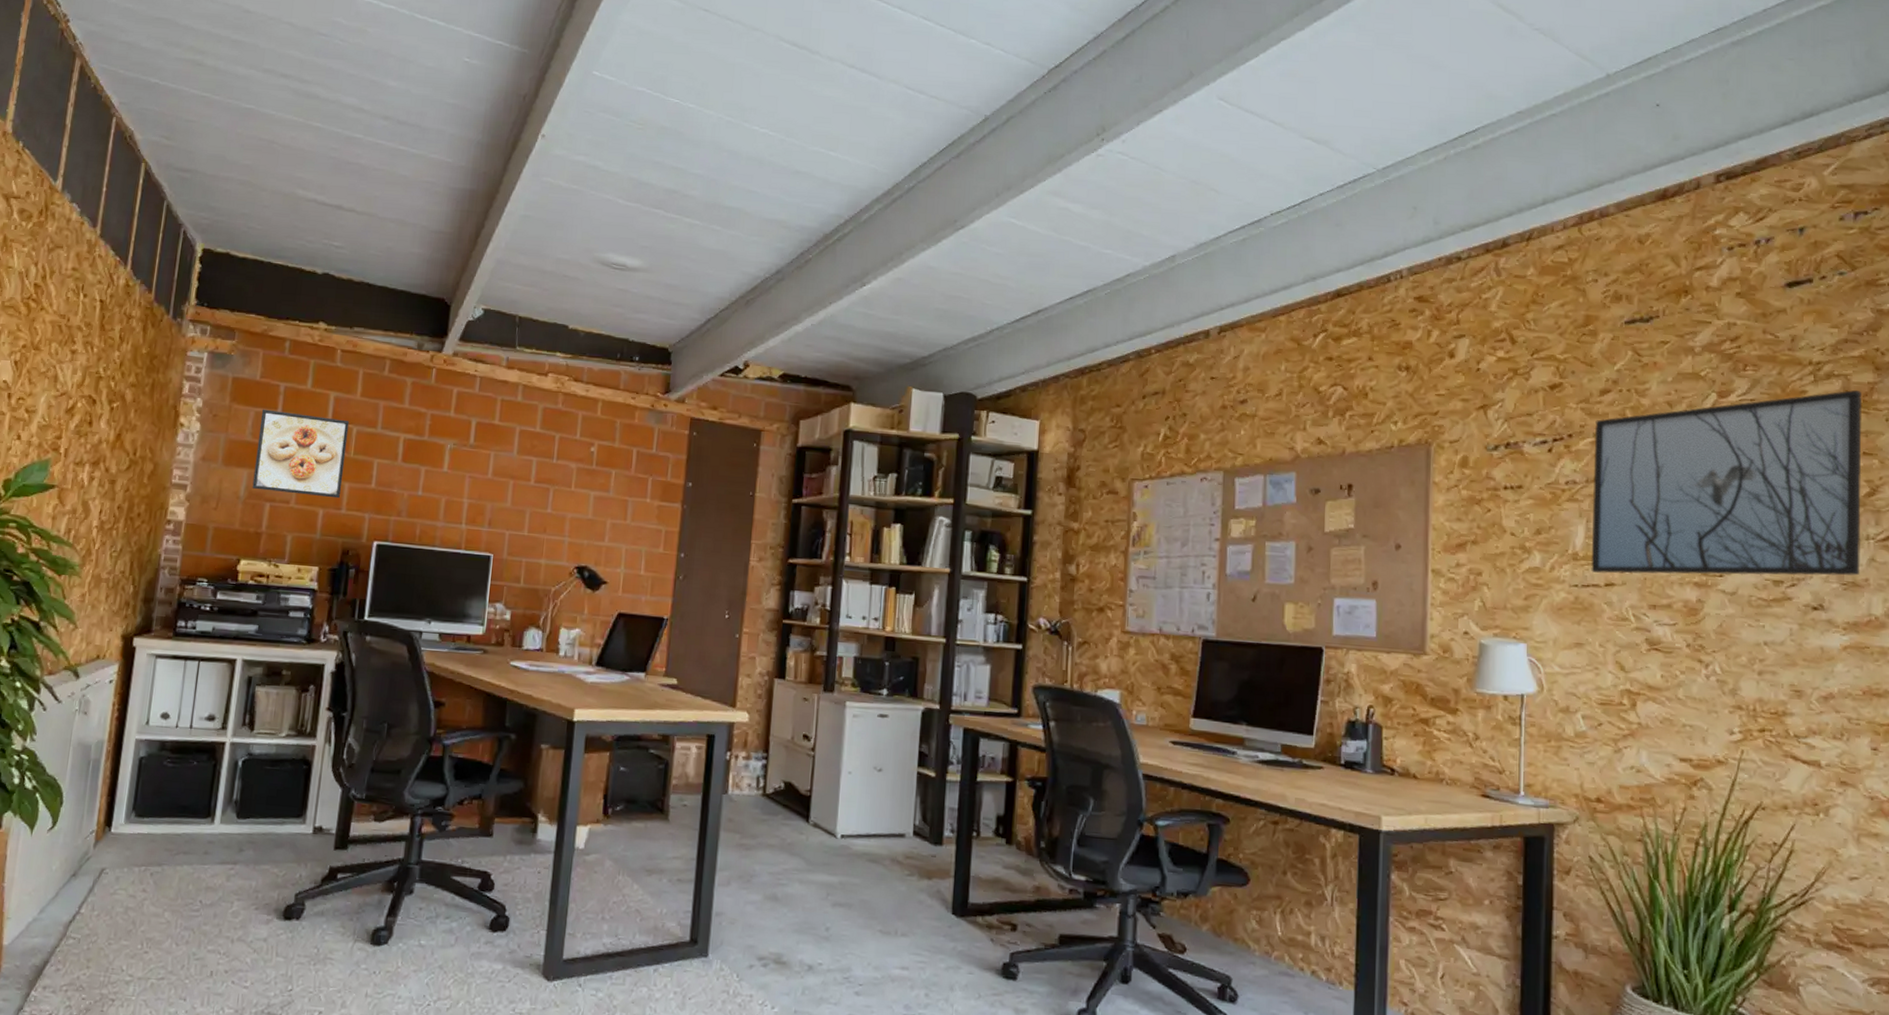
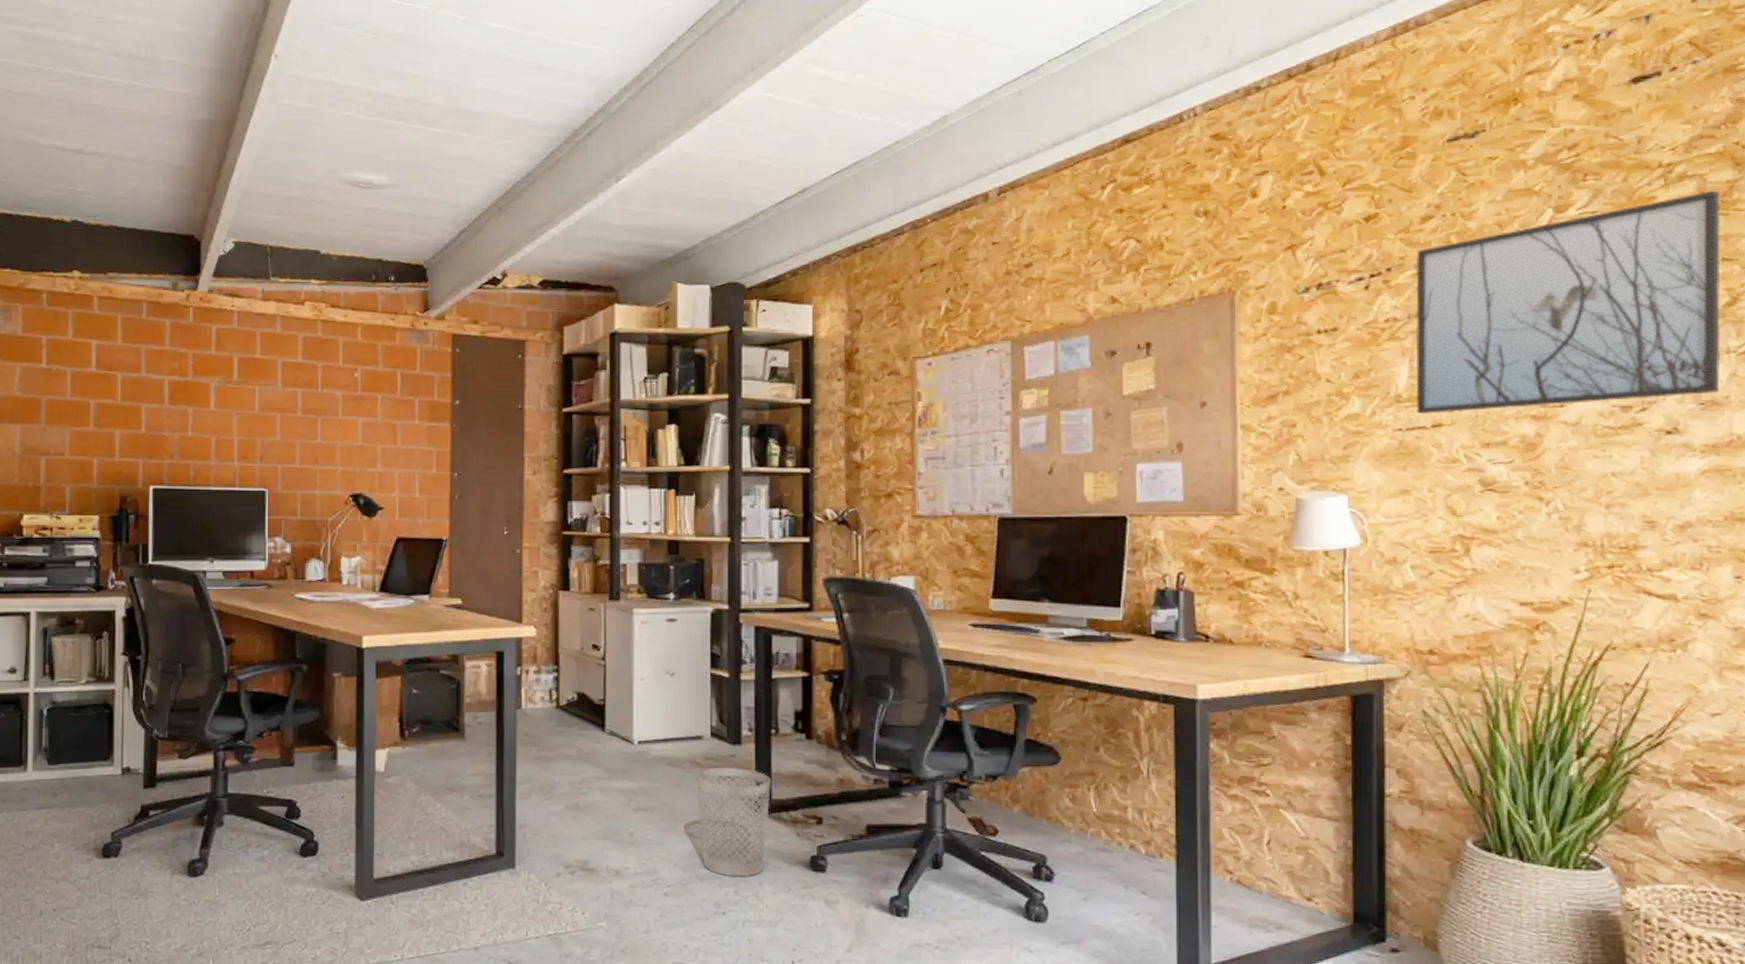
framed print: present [252,409,350,499] -> none [26,363,113,446]
wastebasket: none [895,866,970,981] -> present [696,767,772,877]

